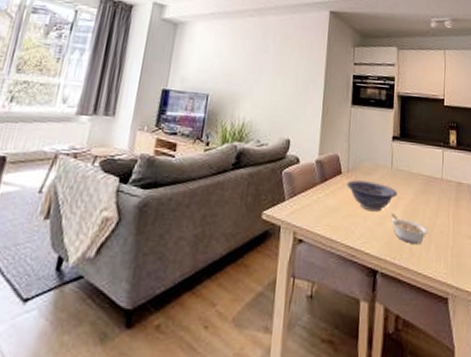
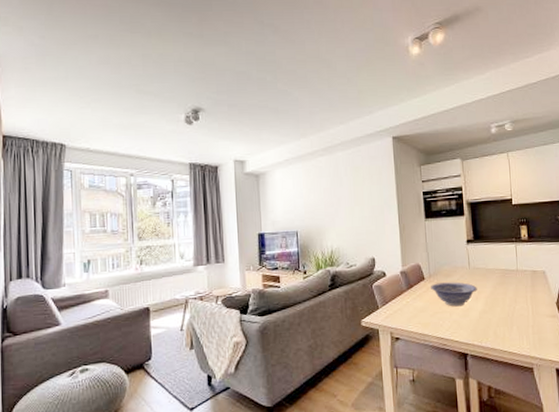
legume: present [391,213,428,244] -> none [474,305,509,328]

